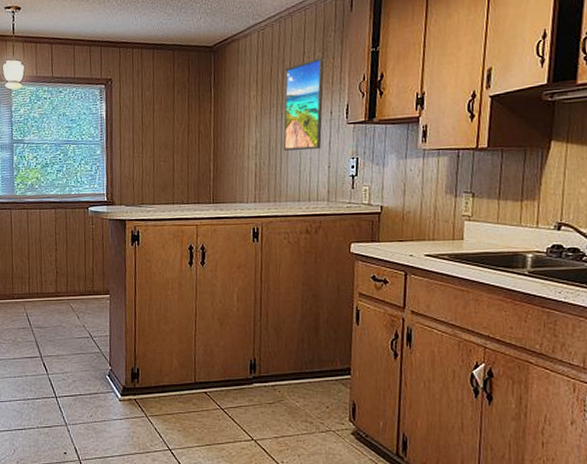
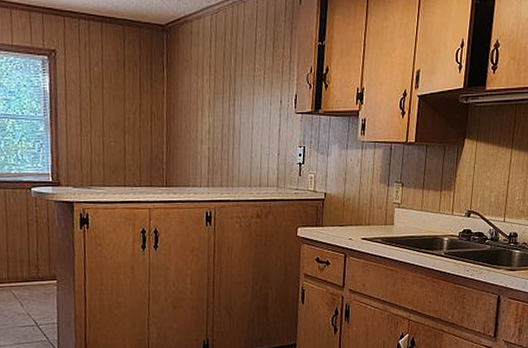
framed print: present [283,56,324,151] -> none [235,46,275,137]

